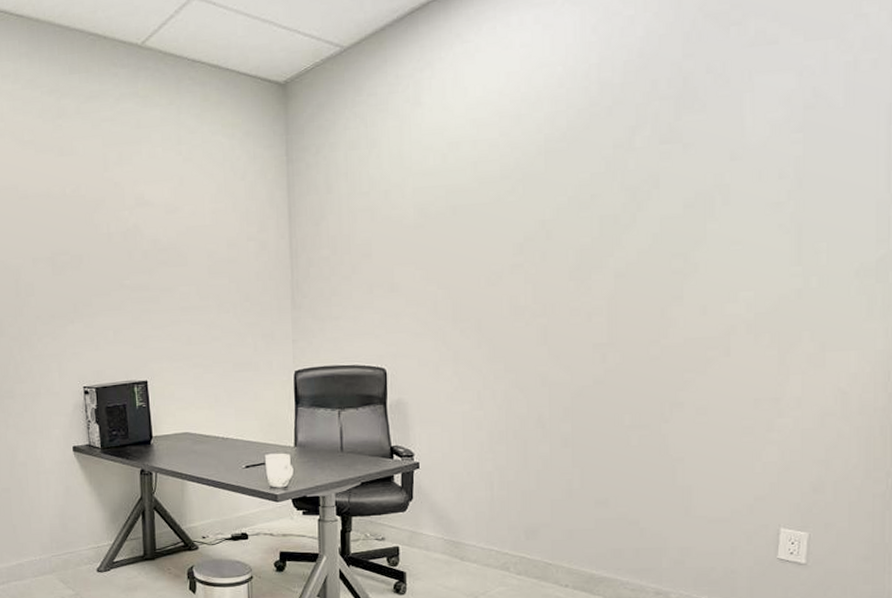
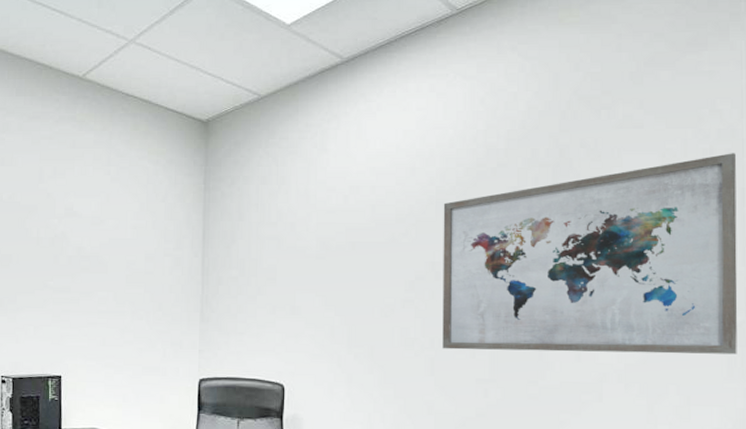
wall art: none [553,63,883,315] -> present [442,153,738,355]

